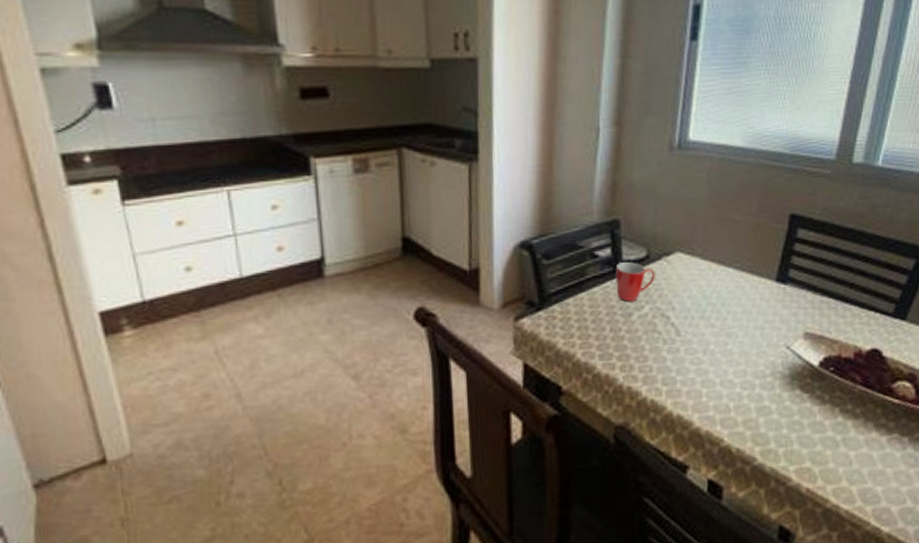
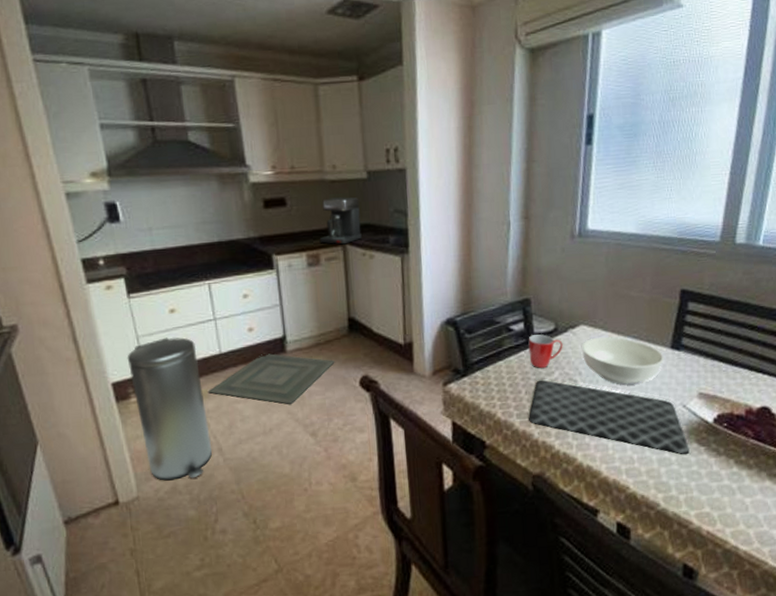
pedal bin: none [119,256,229,434] -> present [127,337,213,481]
bath mat: none [224,278,384,342] -> present [208,353,335,405]
coffee maker: none [370,89,421,148] -> present [320,197,362,245]
placemat: none [613,315,793,403] -> present [528,379,691,455]
bowl: none [675,267,768,322] -> present [581,337,664,385]

